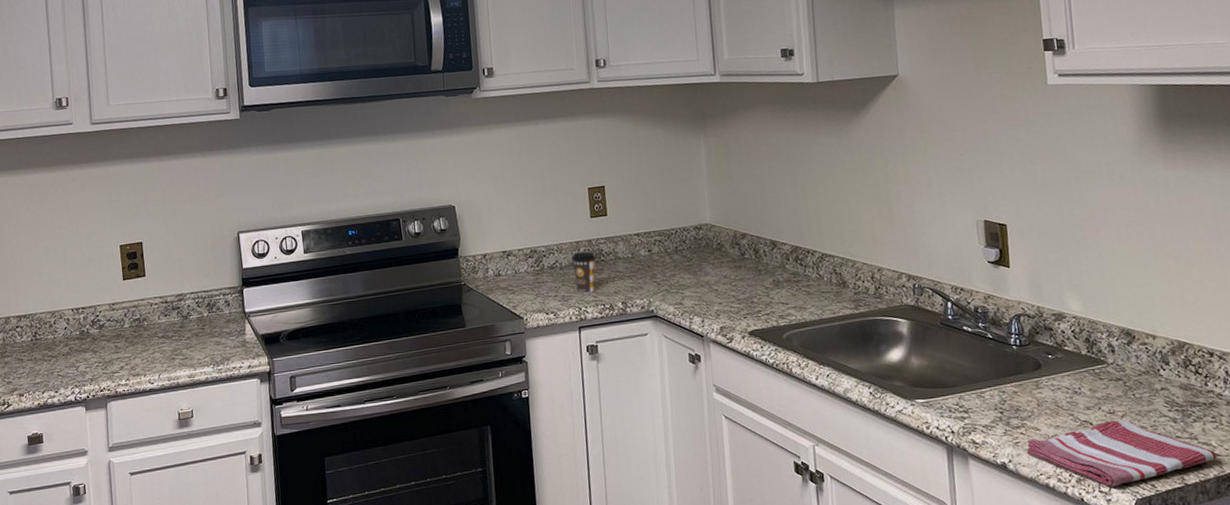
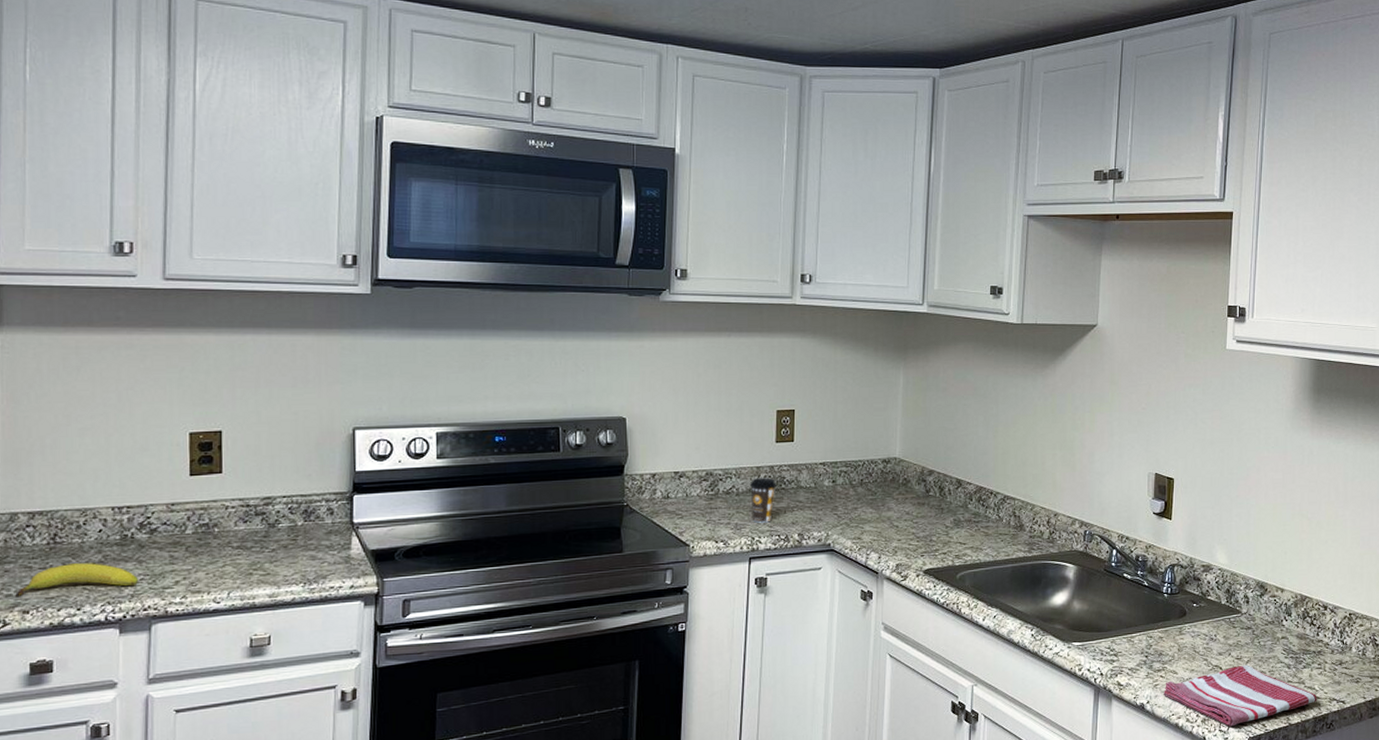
fruit: none [13,354,95,383] -> present [15,563,138,596]

